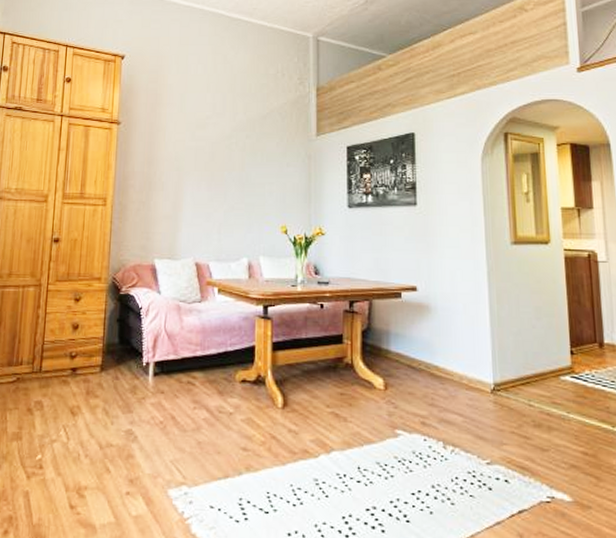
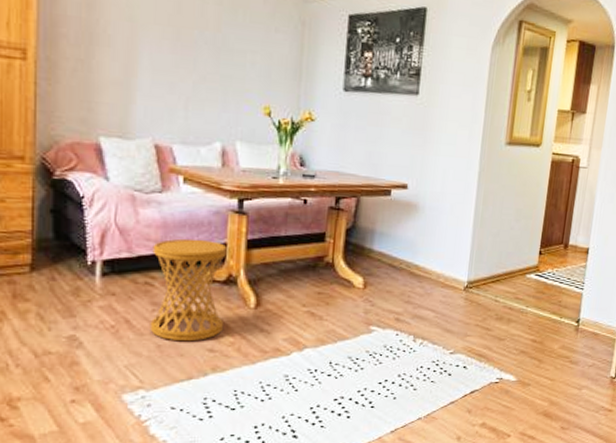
side table: none [191,342,255,440] -> present [150,238,227,342]

